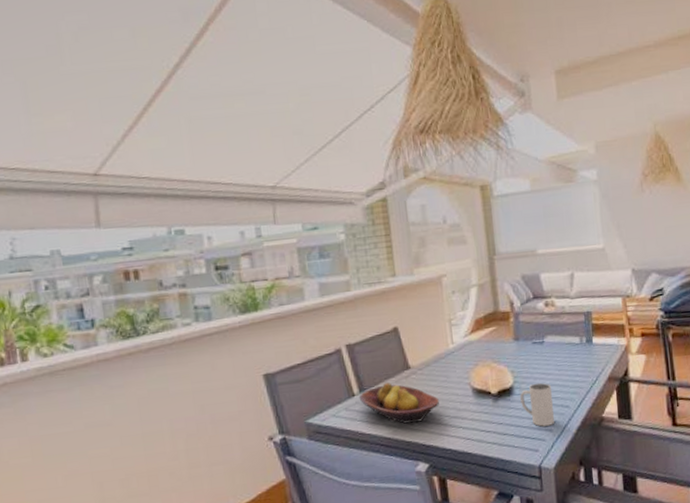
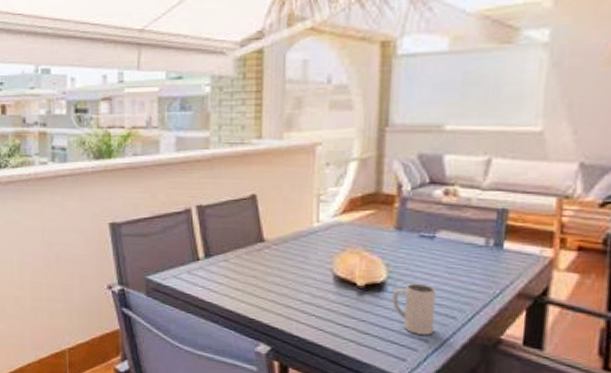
fruit bowl: present [359,382,439,424] -> none [203,252,292,301]

